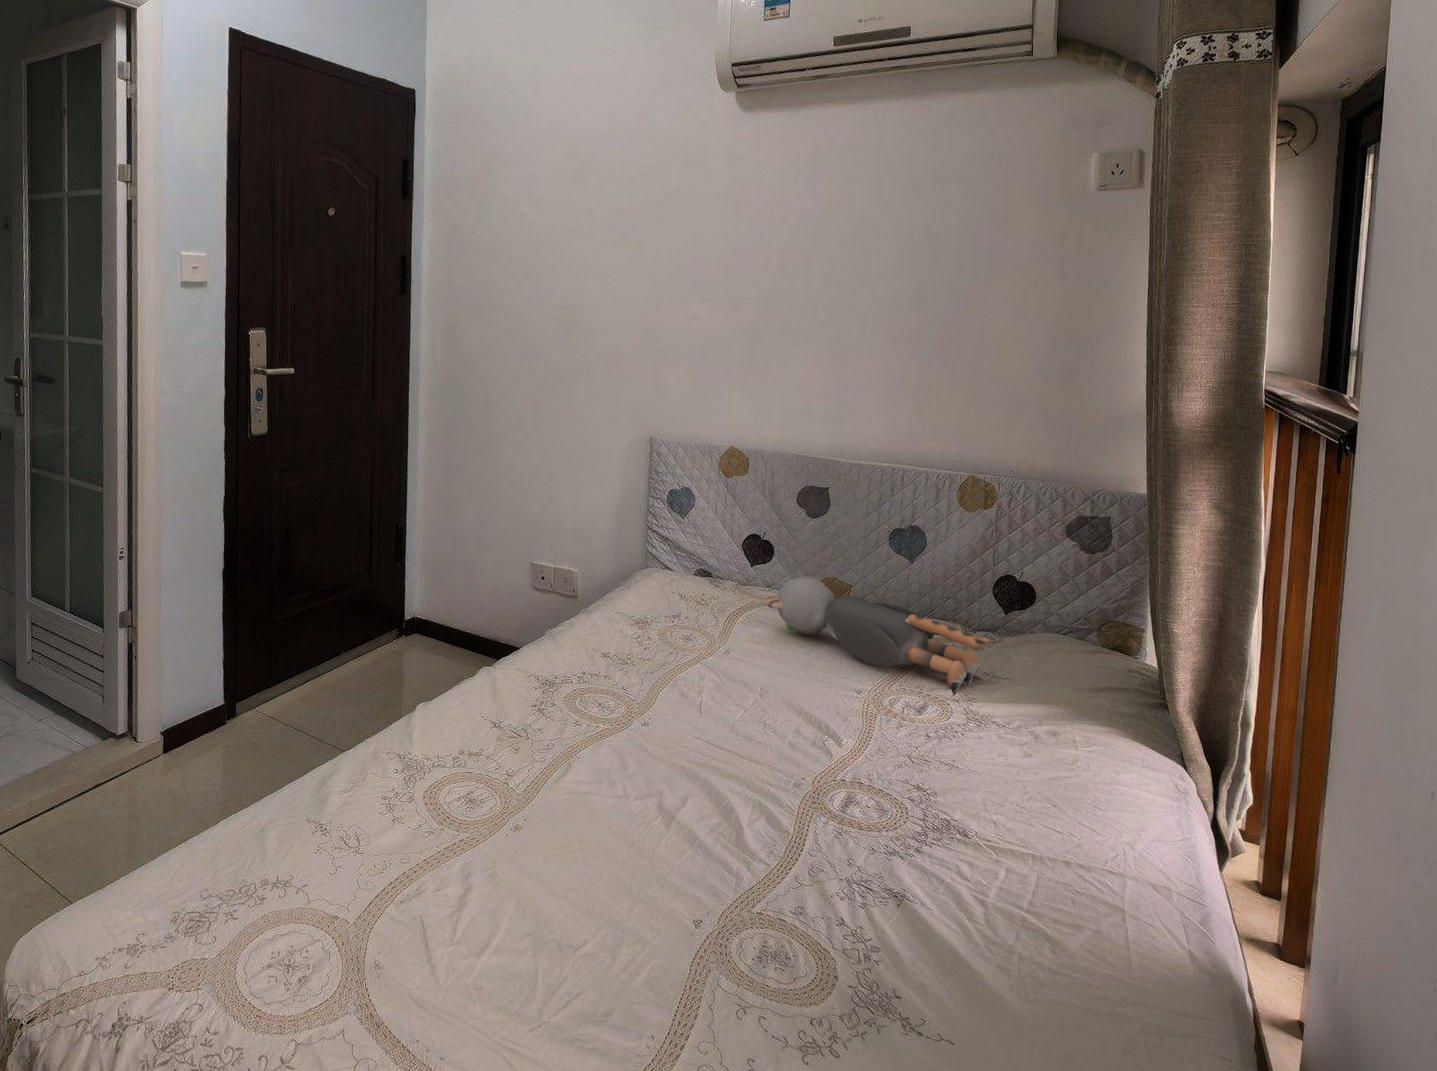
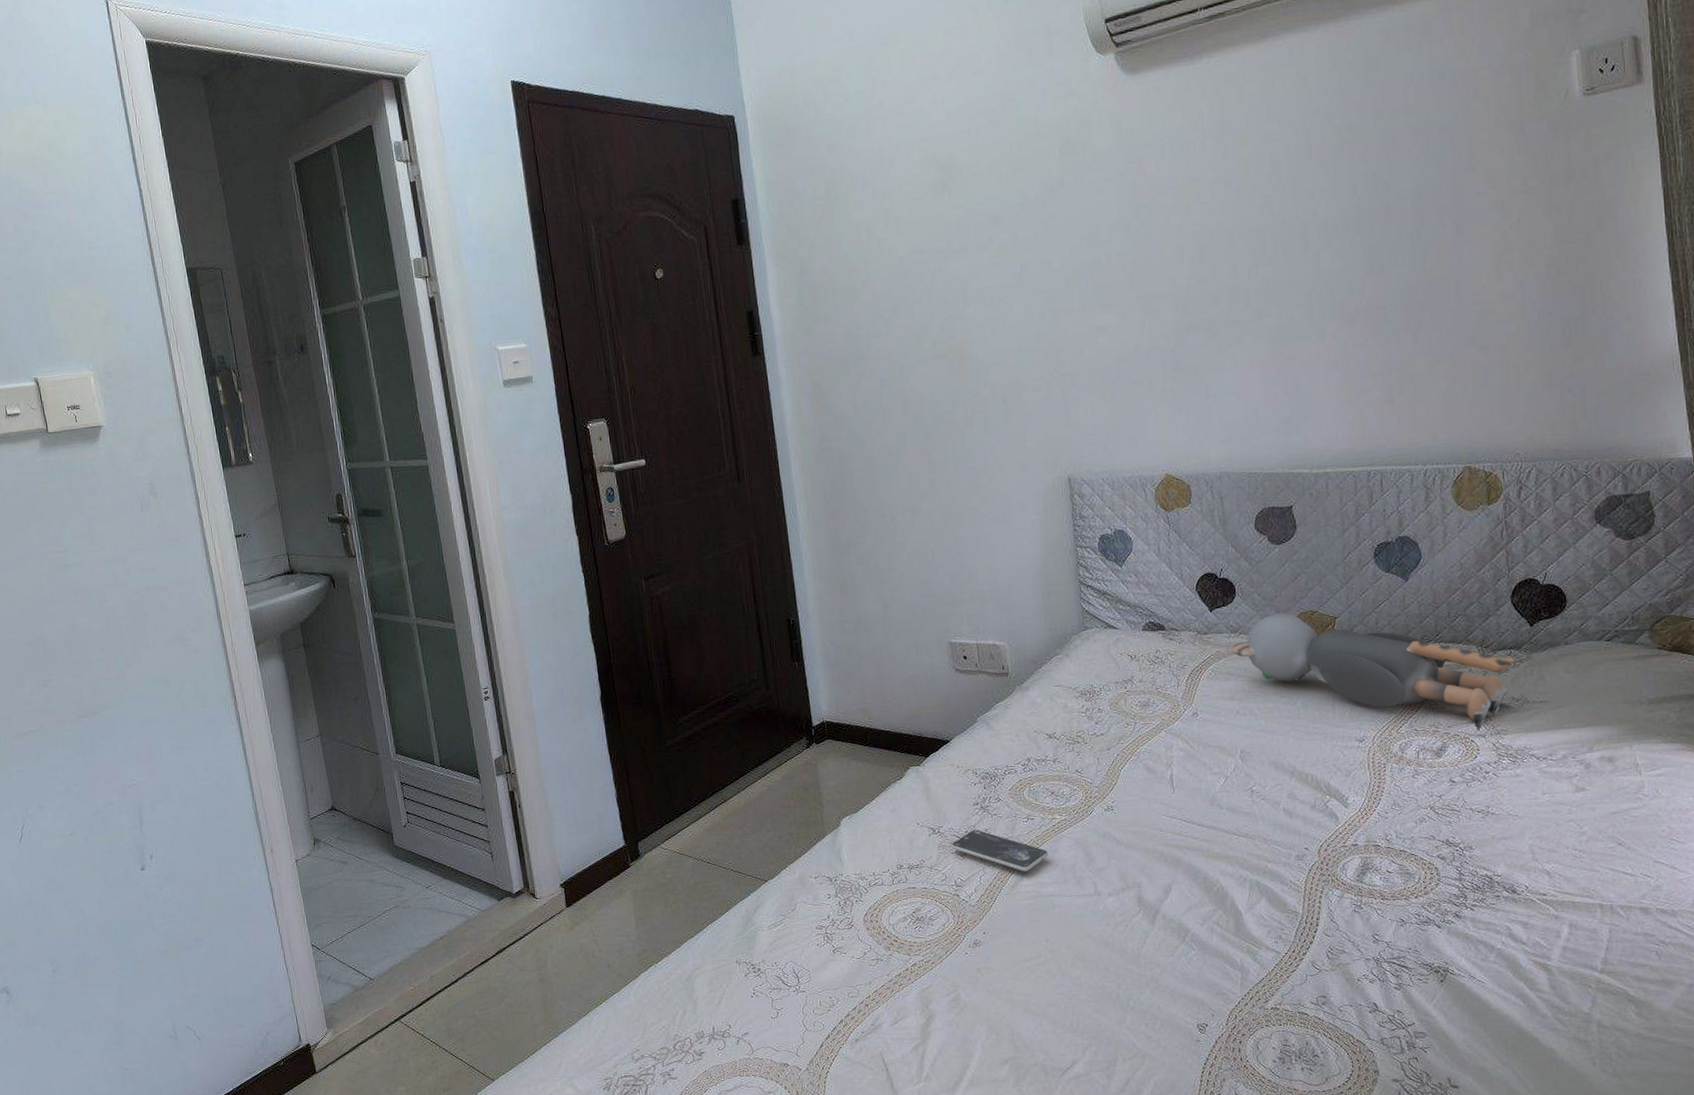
smartphone: none [508,728,590,770] -> present [951,829,1049,872]

